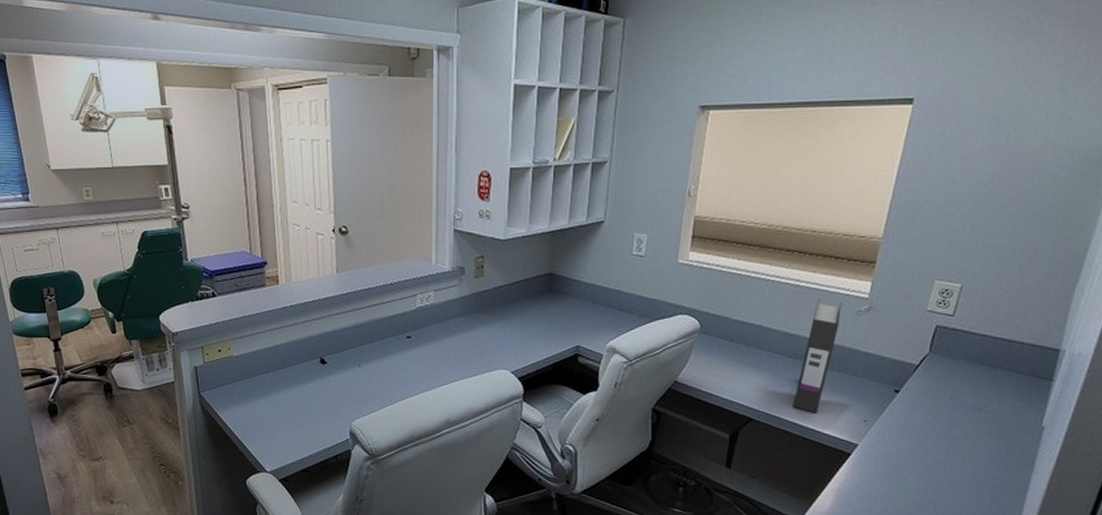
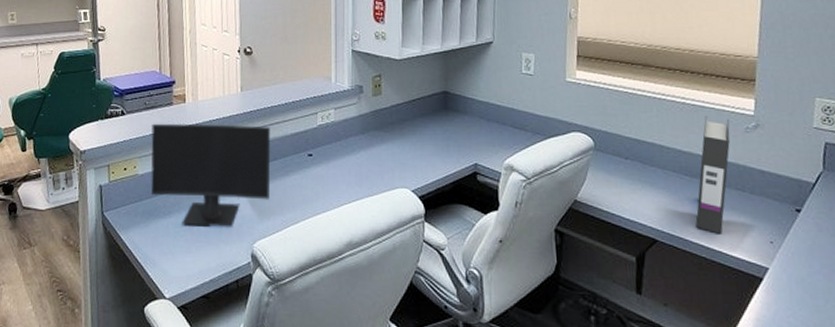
computer monitor: none [245,305,367,408] -> present [151,123,270,228]

